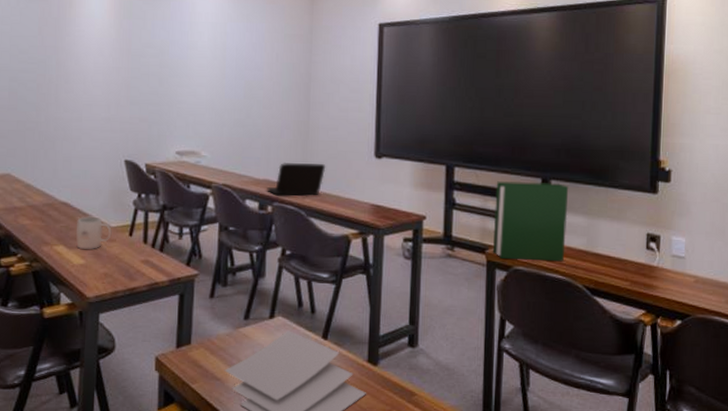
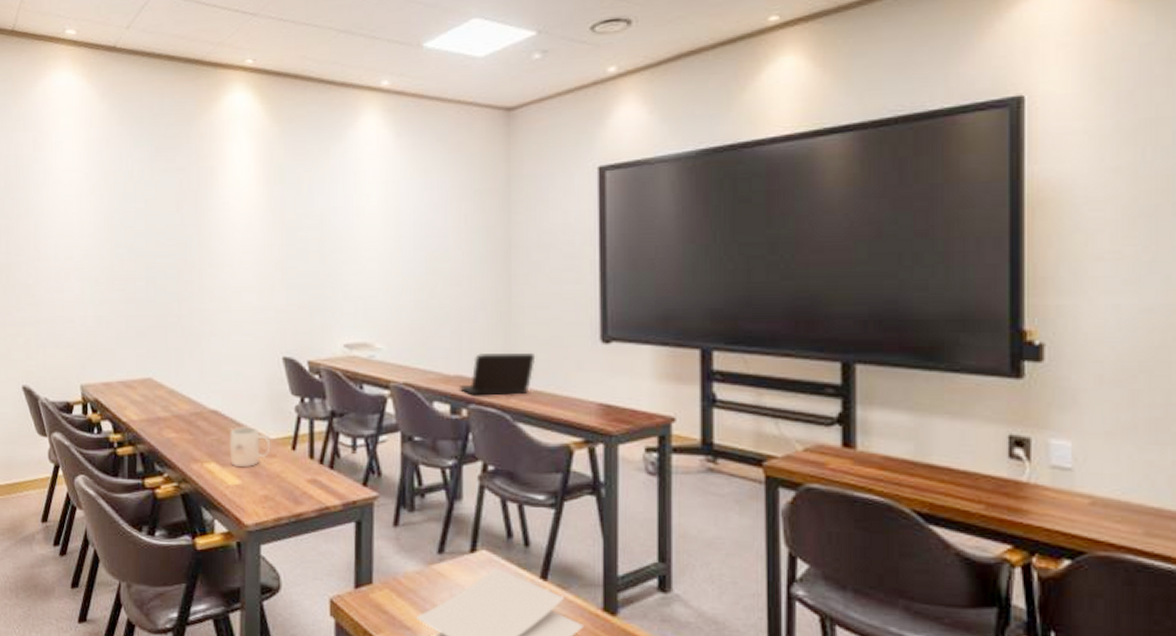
binder: present [492,181,569,262] -> none [772,368,884,477]

